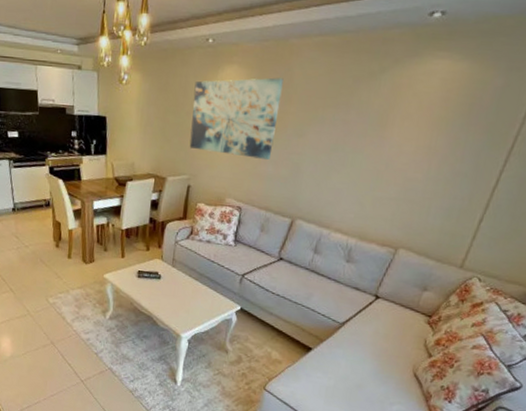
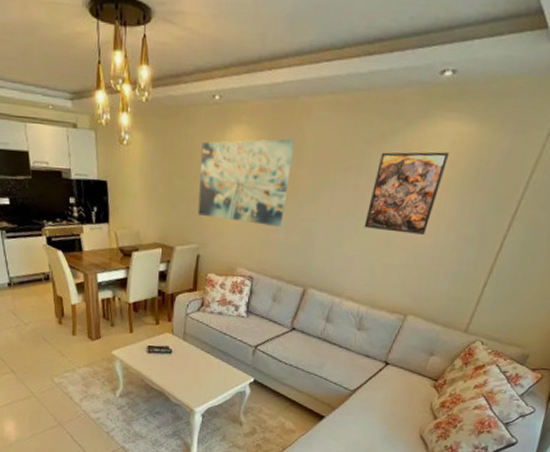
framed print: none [353,89,441,169] -> present [364,151,450,235]

